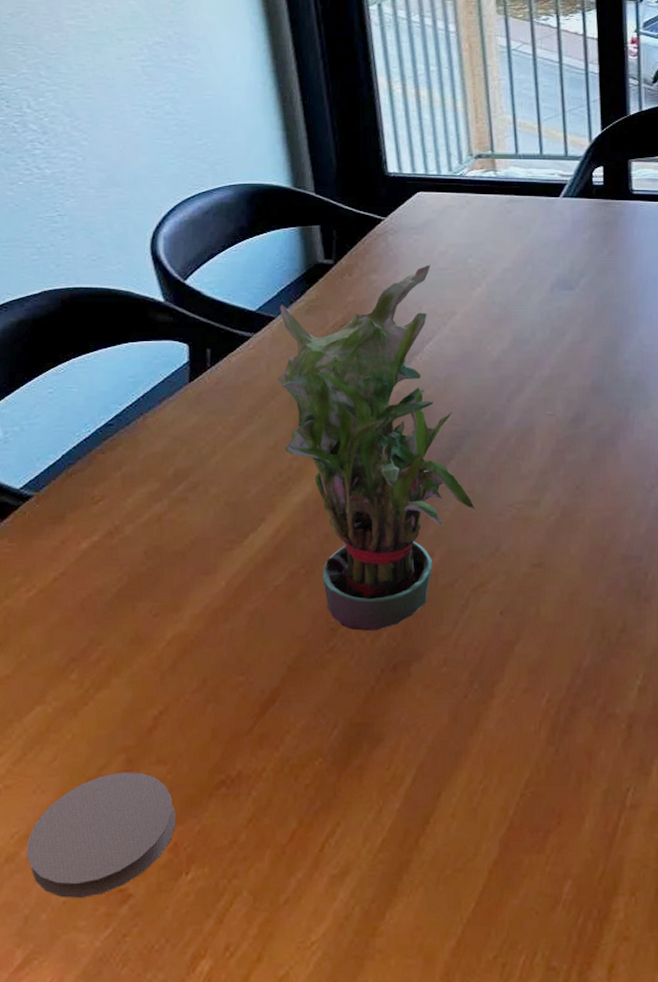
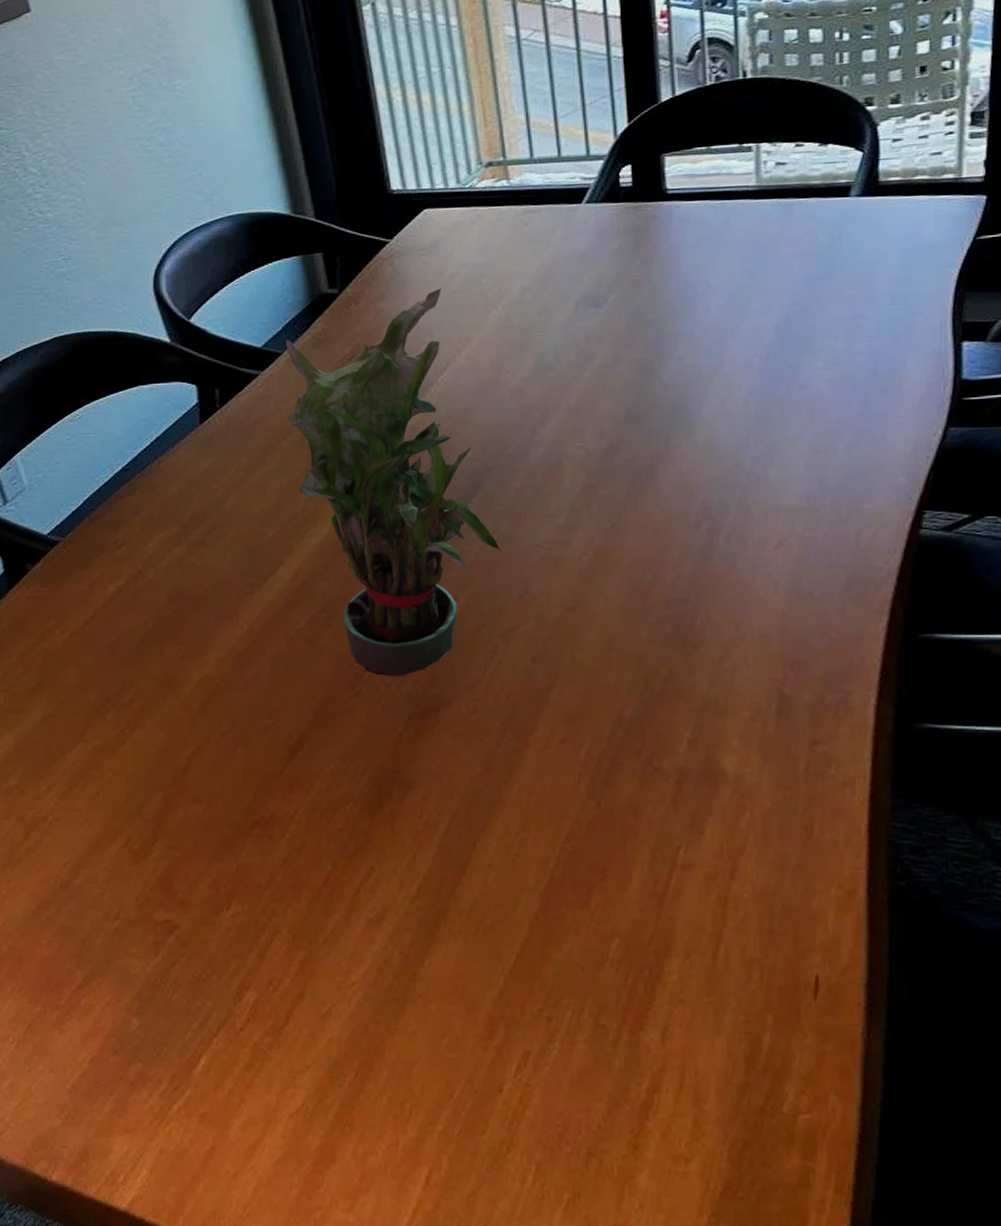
coaster: present [27,772,176,898] -> none [79,809,215,926]

